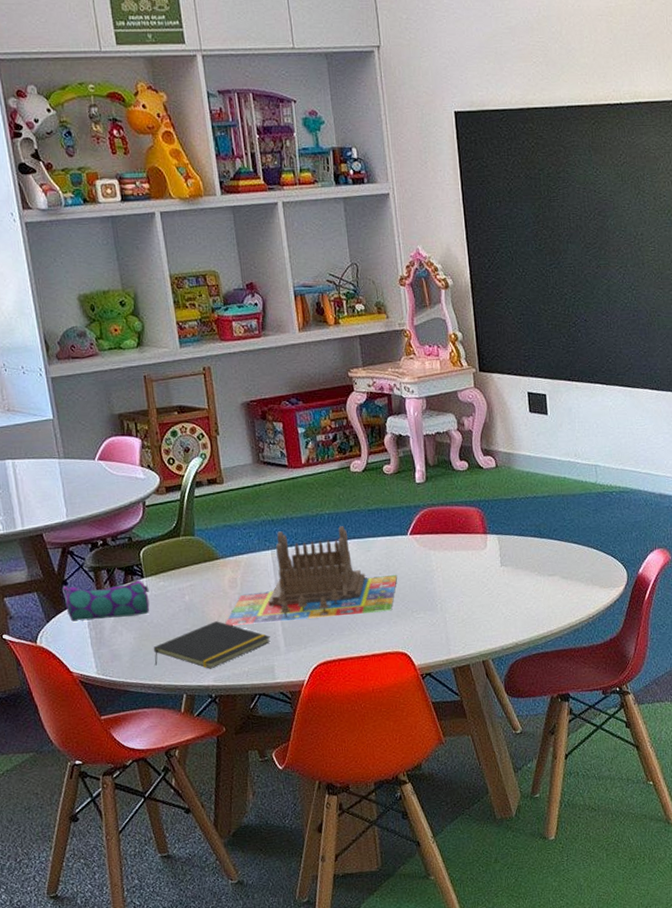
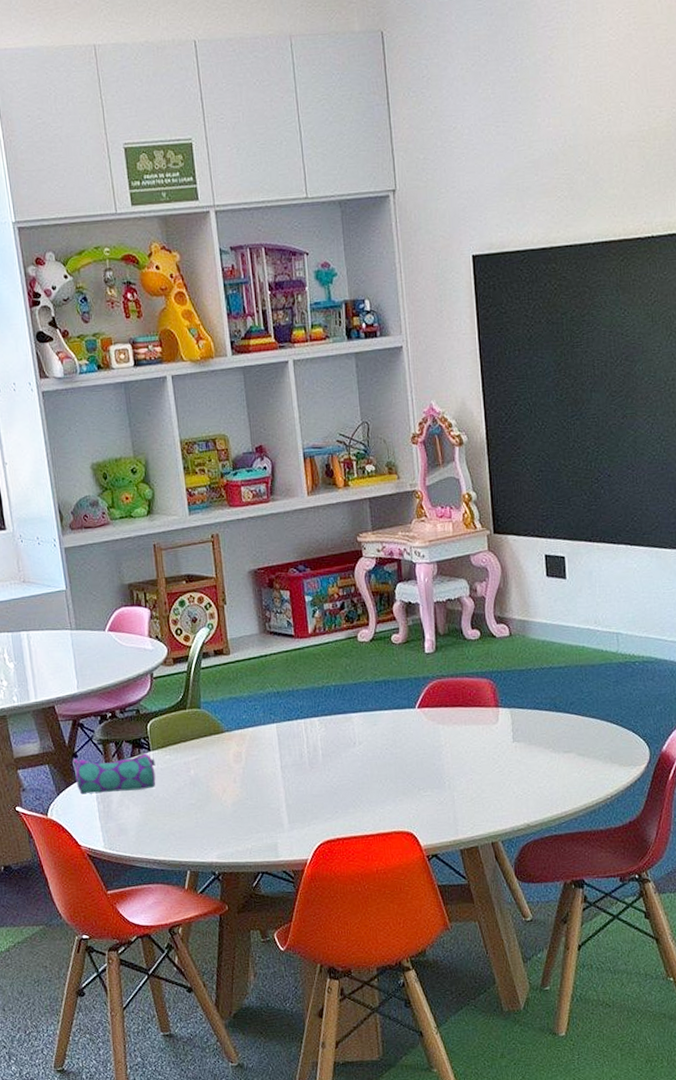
notepad: present [153,621,271,669] -> none [158,796,274,846]
board game: present [224,526,398,626] -> none [228,698,405,801]

